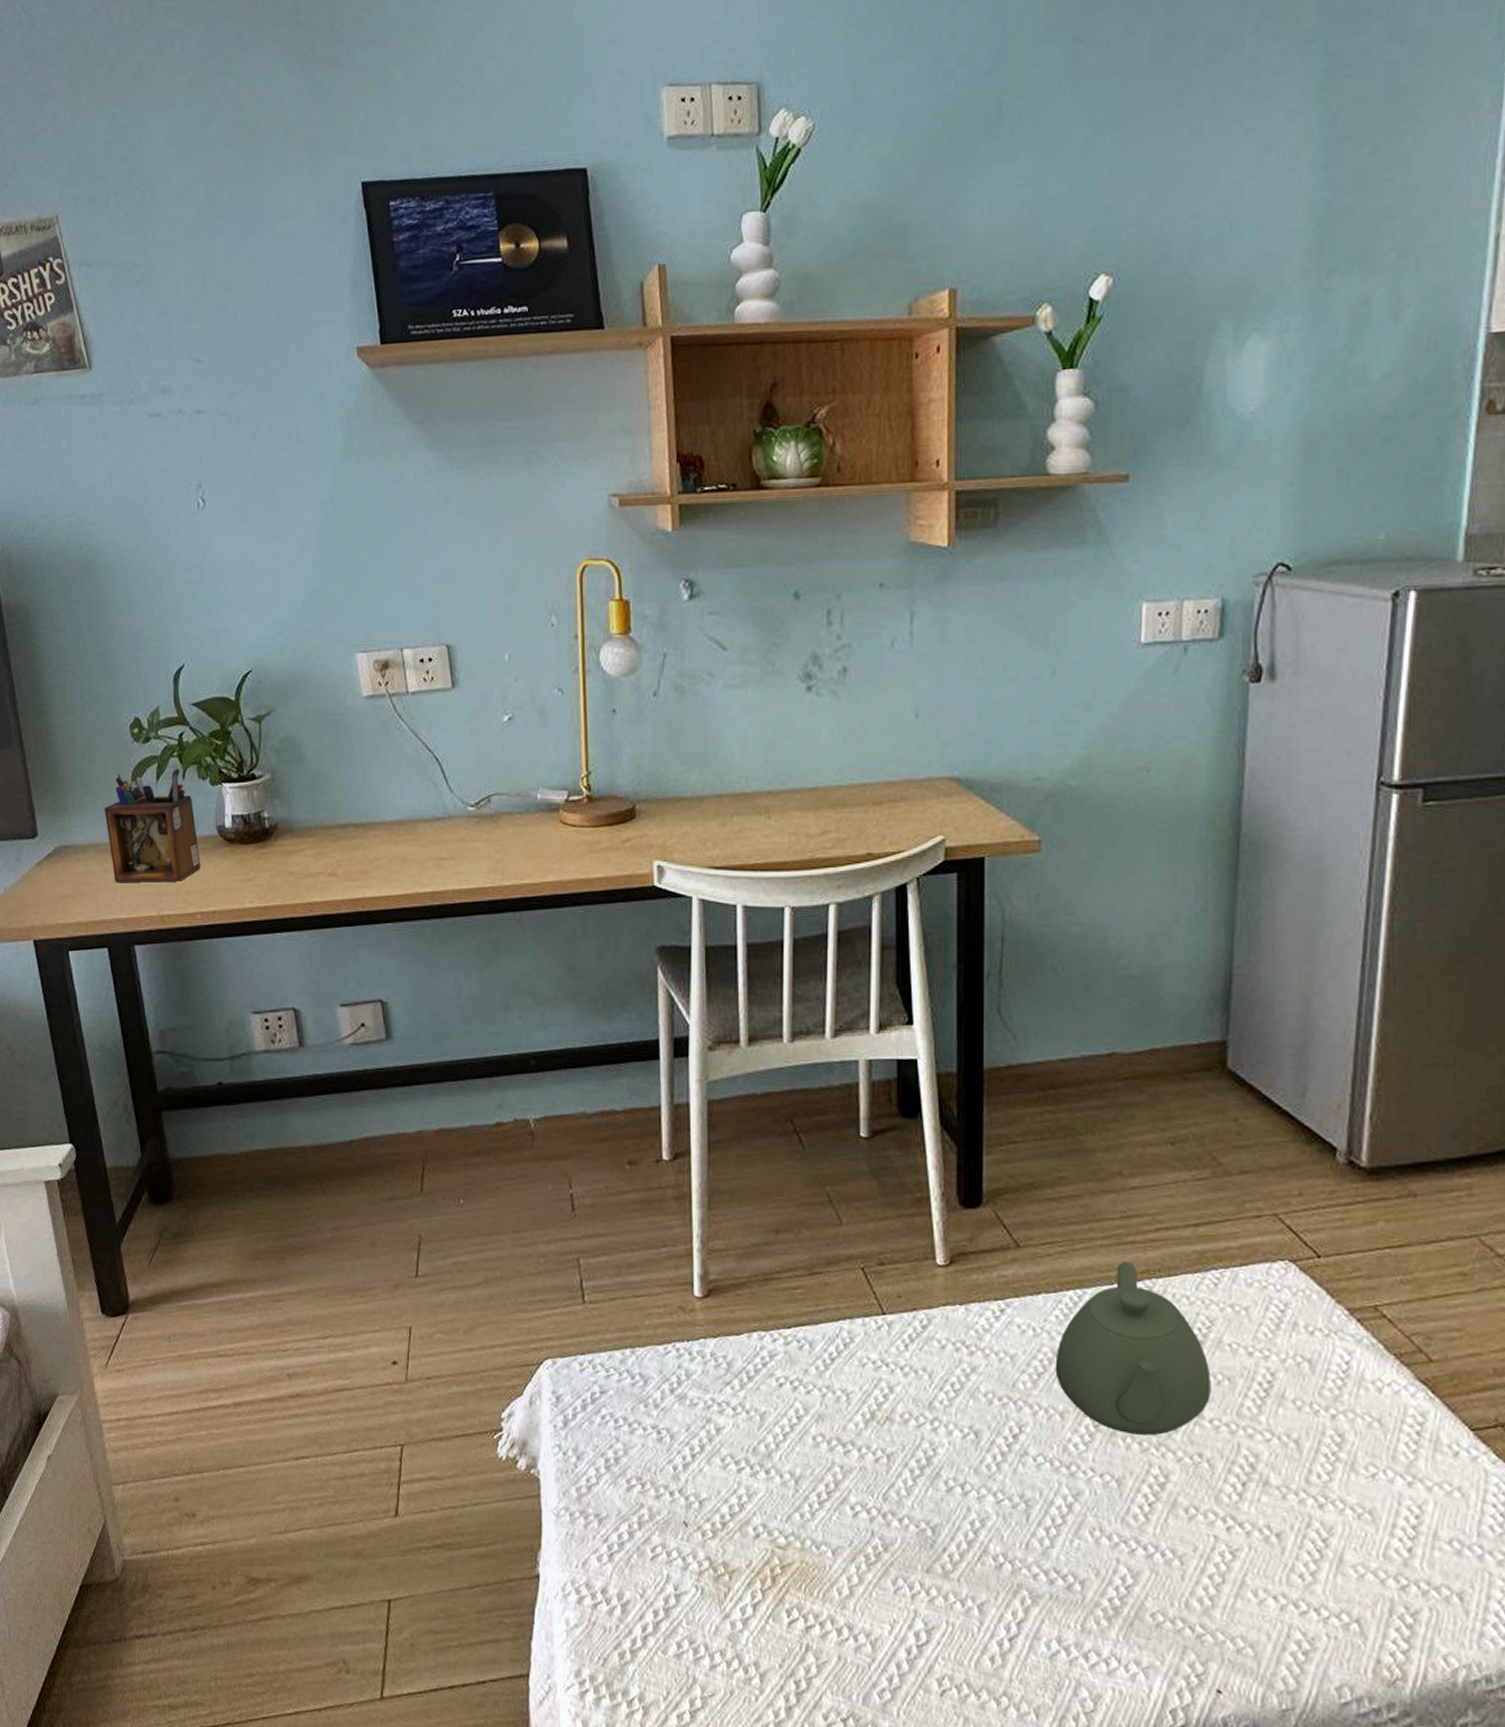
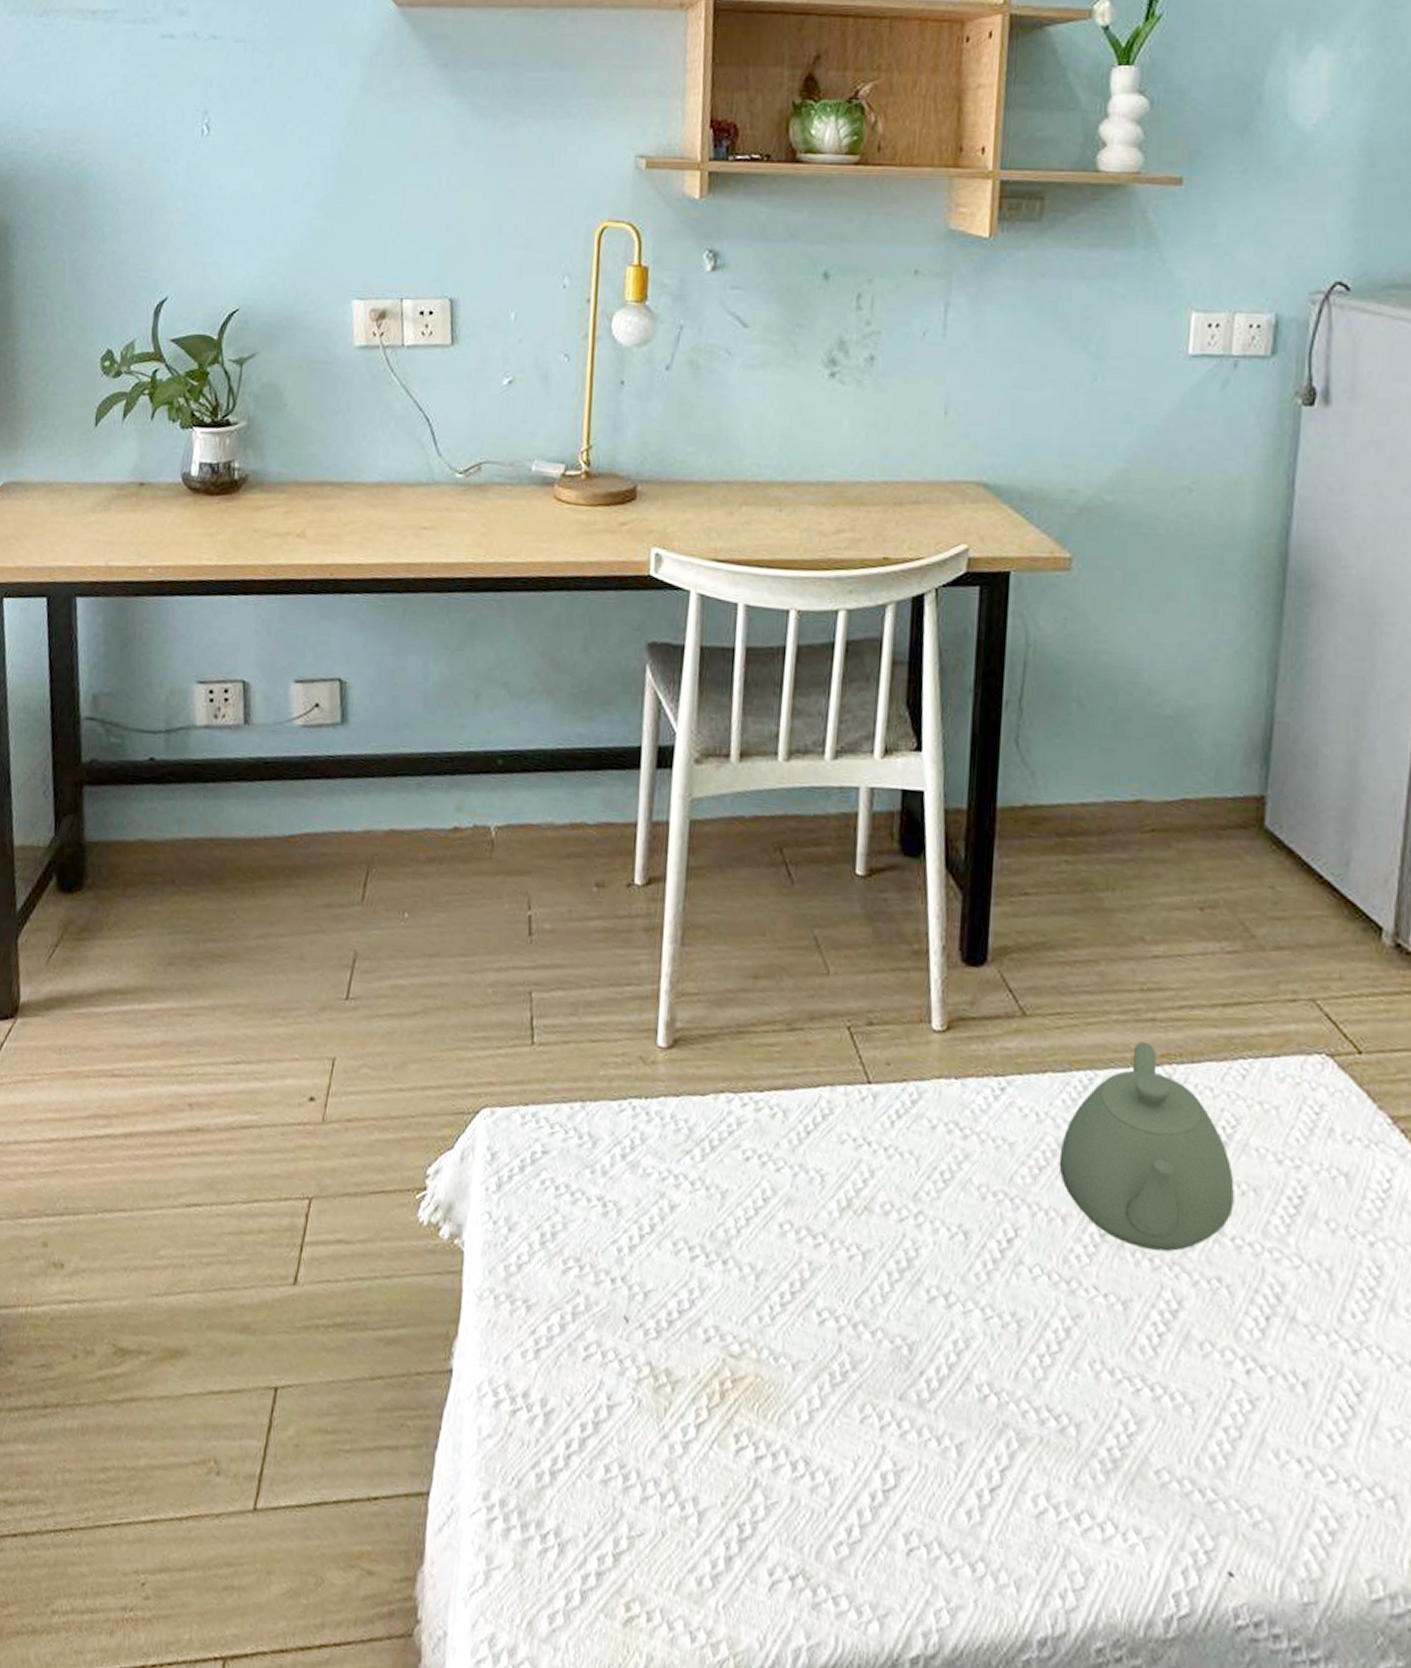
desk organizer: present [104,769,201,883] -> none [62,408,160,531]

